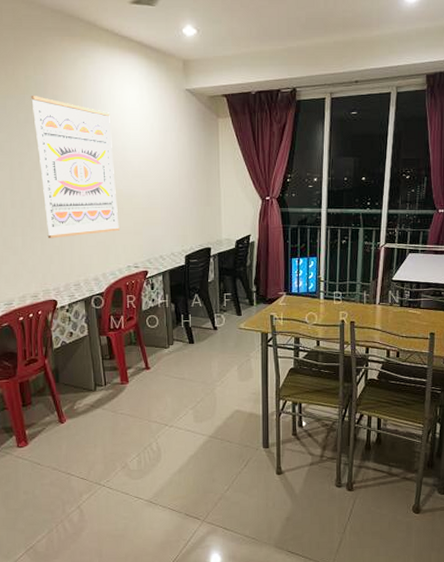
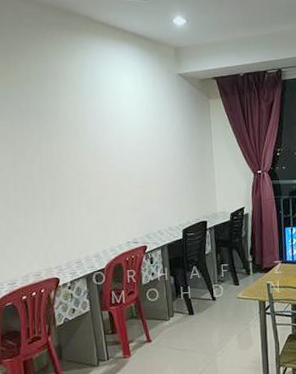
wall art: present [31,96,121,239] -> none [32,85,120,219]

